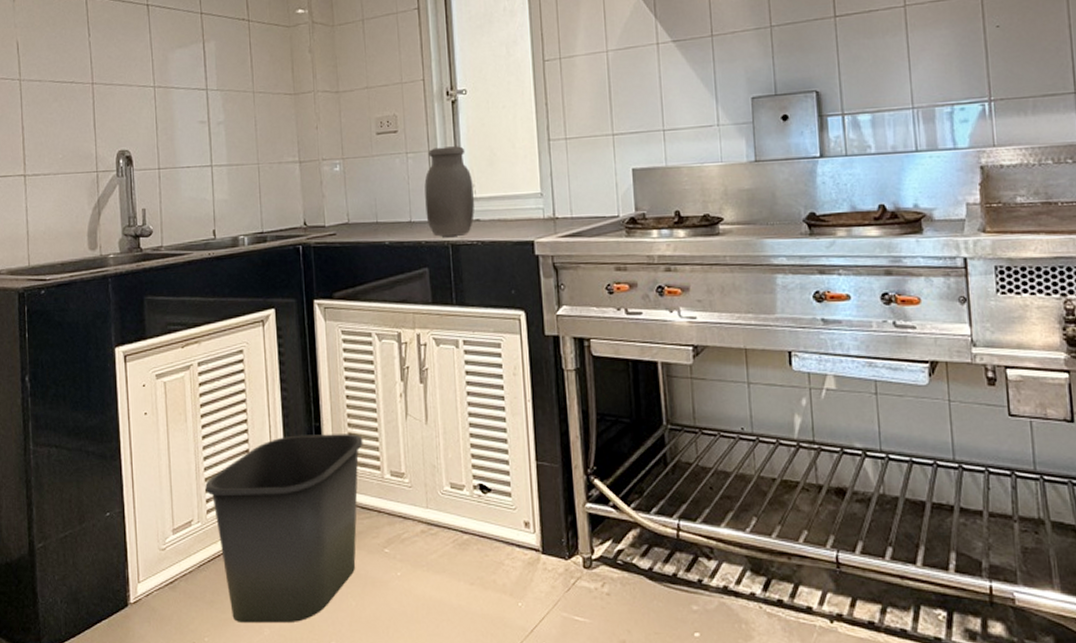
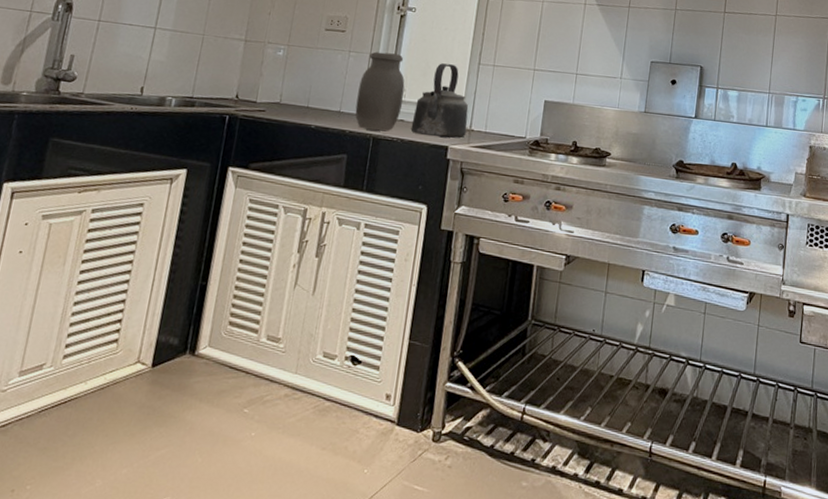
waste bin: present [205,433,363,622] -> none [64,291,247,475]
kettle: none [488,146,551,233] -> present [410,63,469,138]

